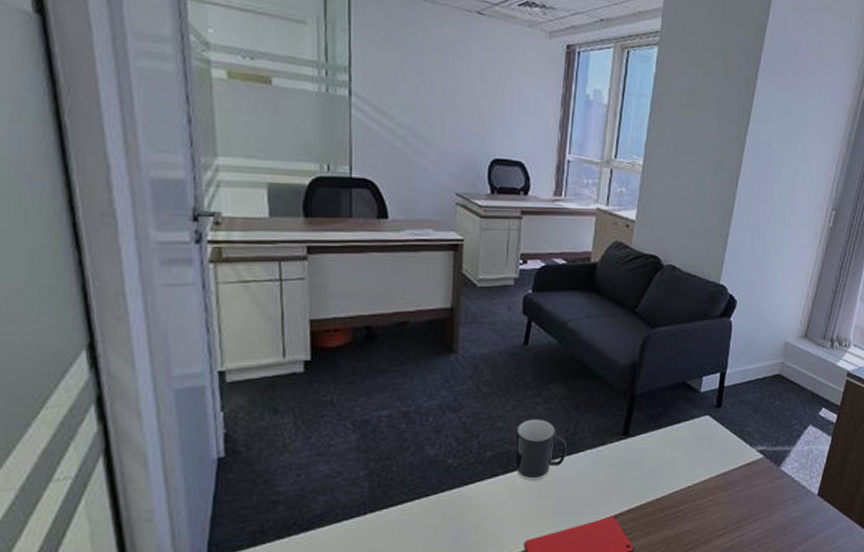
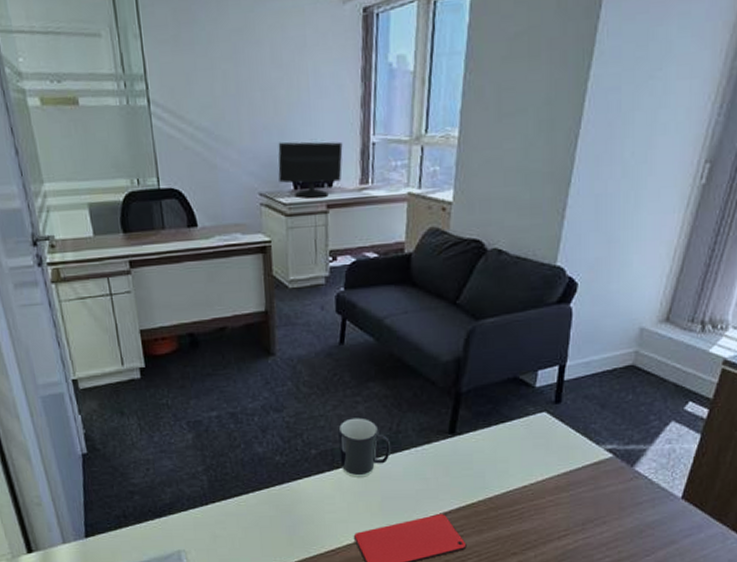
computer monitor: none [476,148,540,205] -> present [278,141,343,199]

